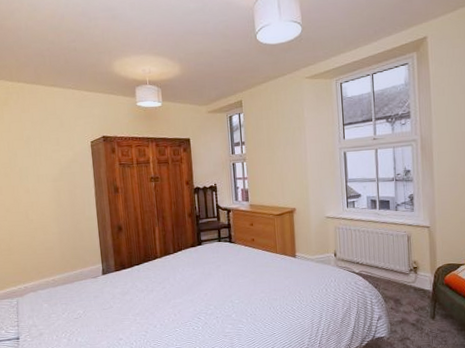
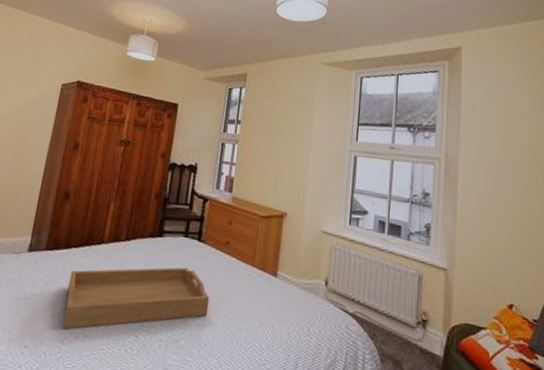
serving tray: none [138,263,248,323] -> present [62,267,210,330]

